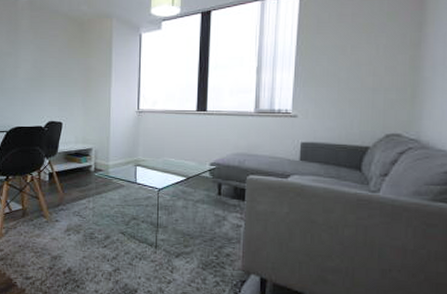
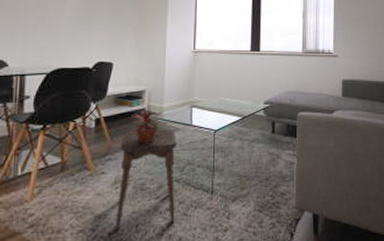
stool: none [69,184,123,271] -> present [115,128,178,231]
potted plant: none [80,164,110,197] -> present [131,107,164,143]

